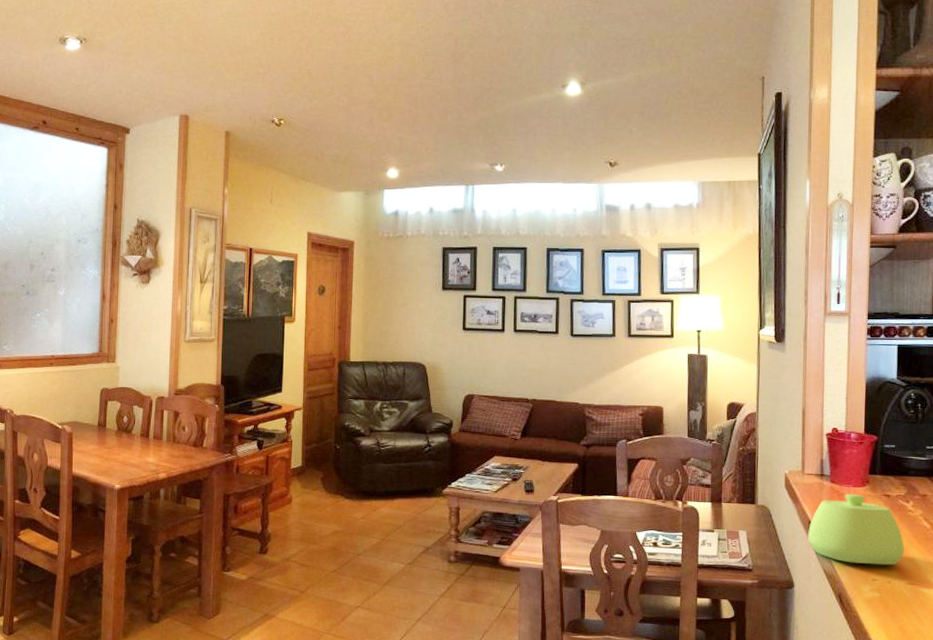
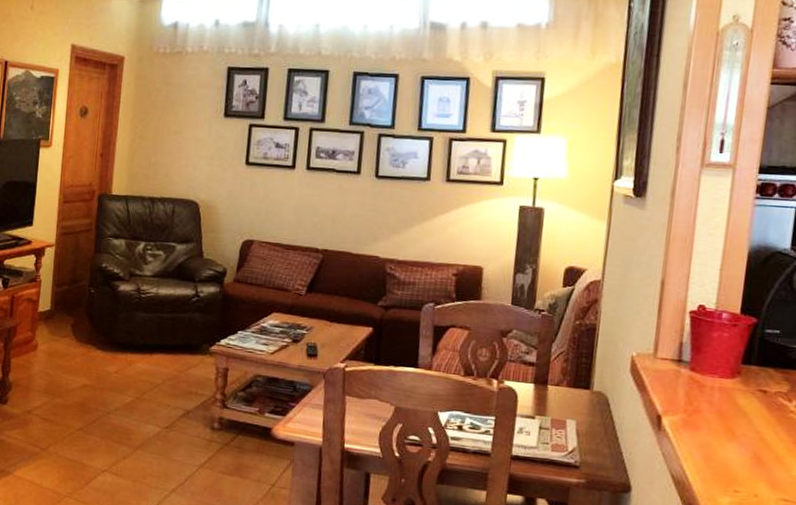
sugar bowl: present [808,494,904,566] -> none [654,385,781,476]

